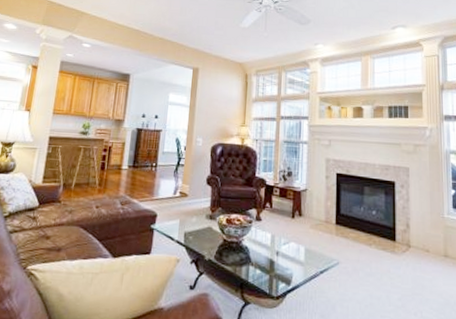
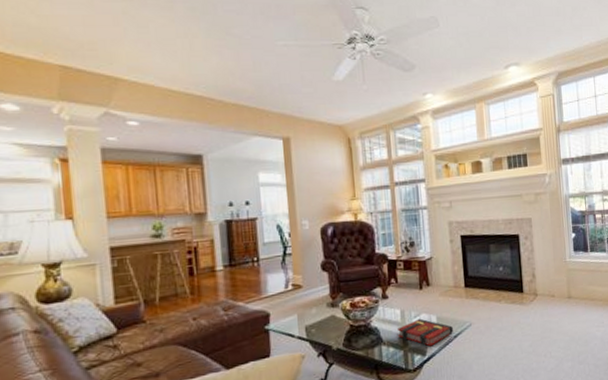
book: none [266,246,320,277] -> present [398,318,453,347]

